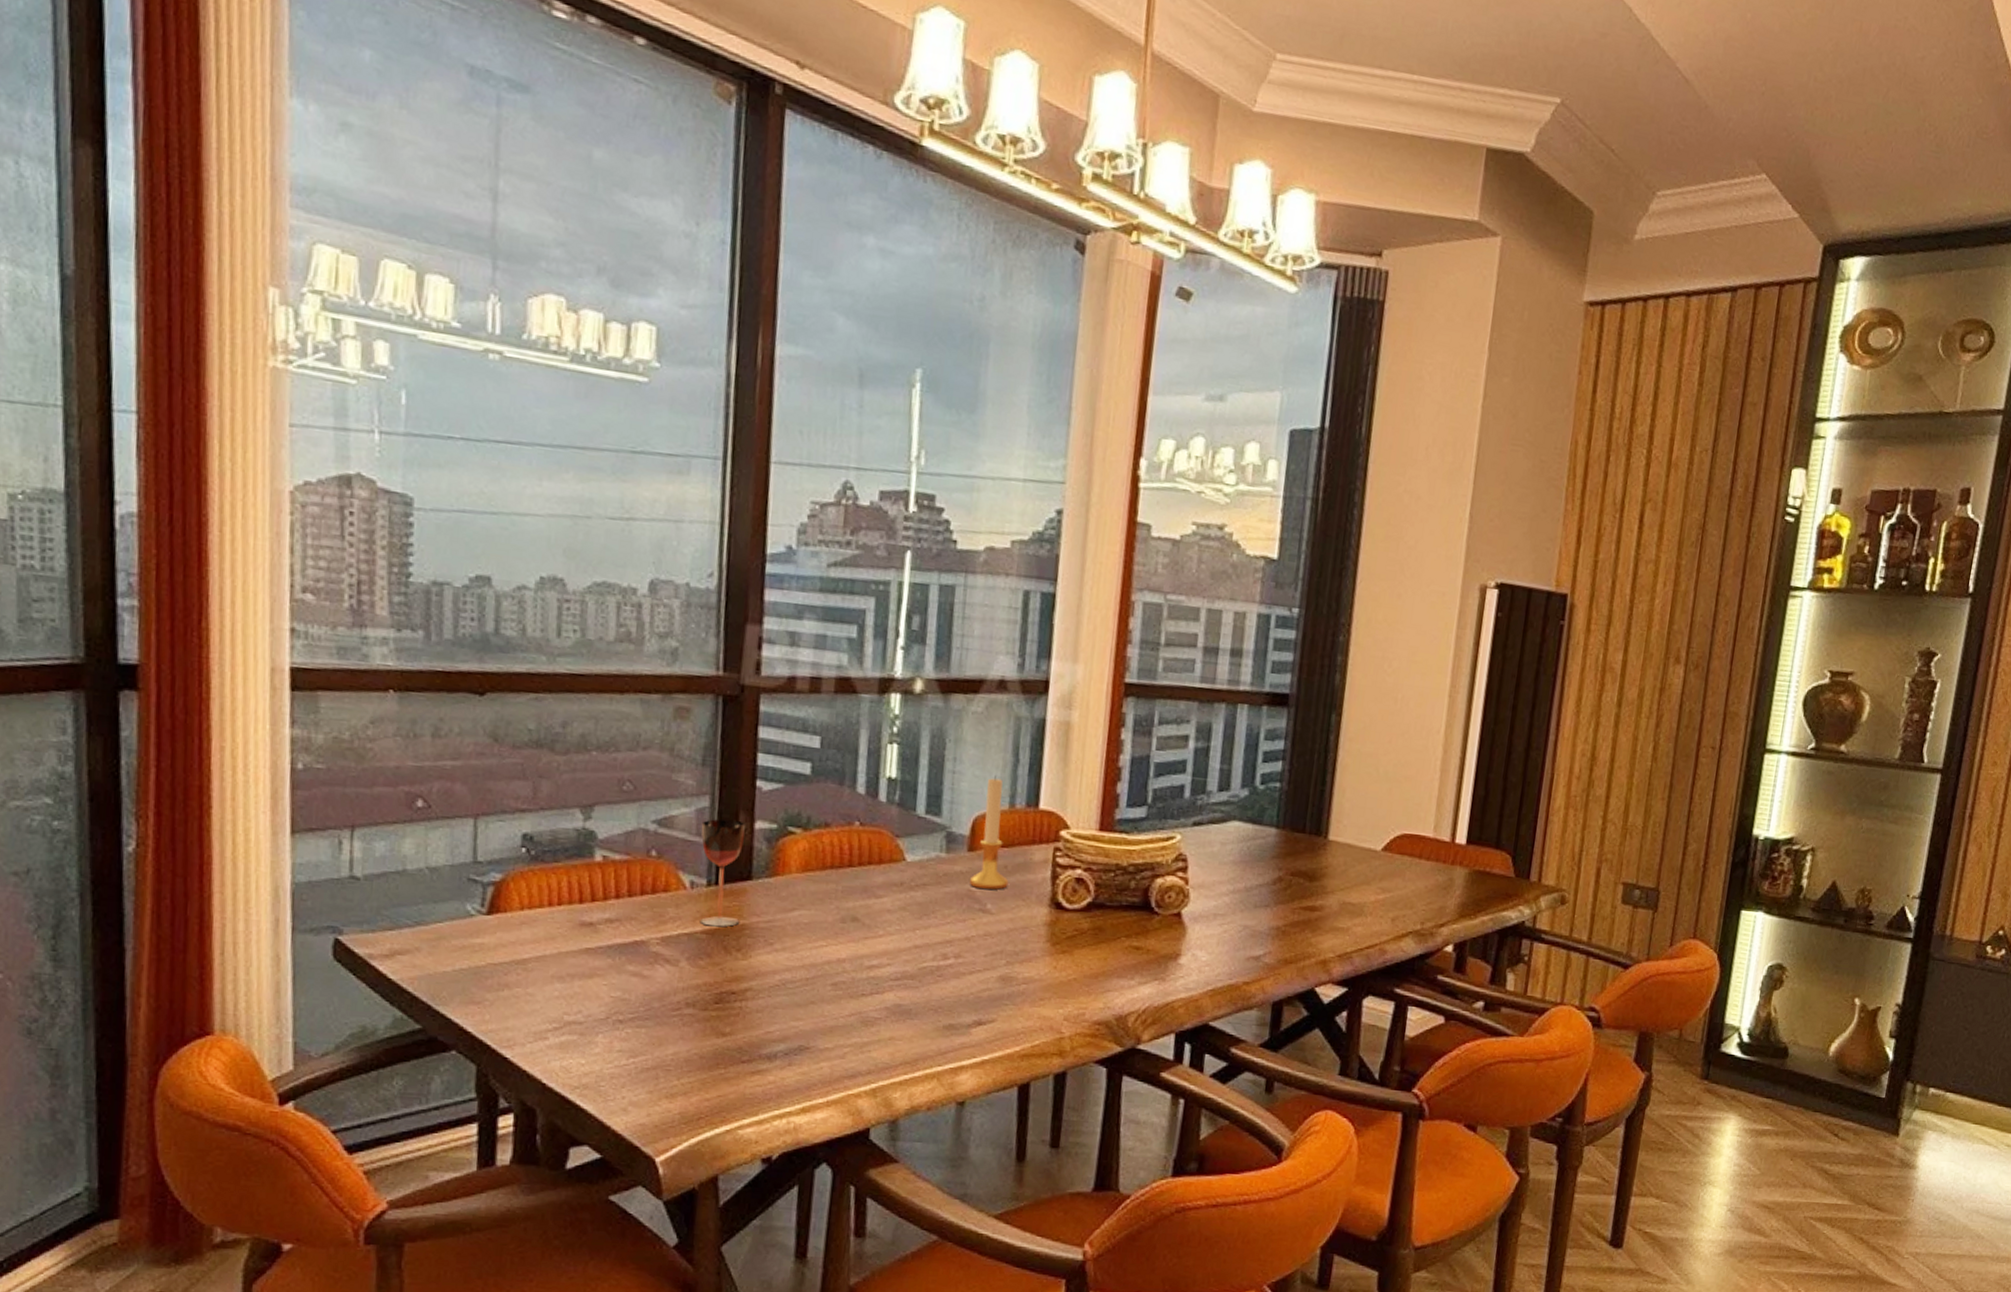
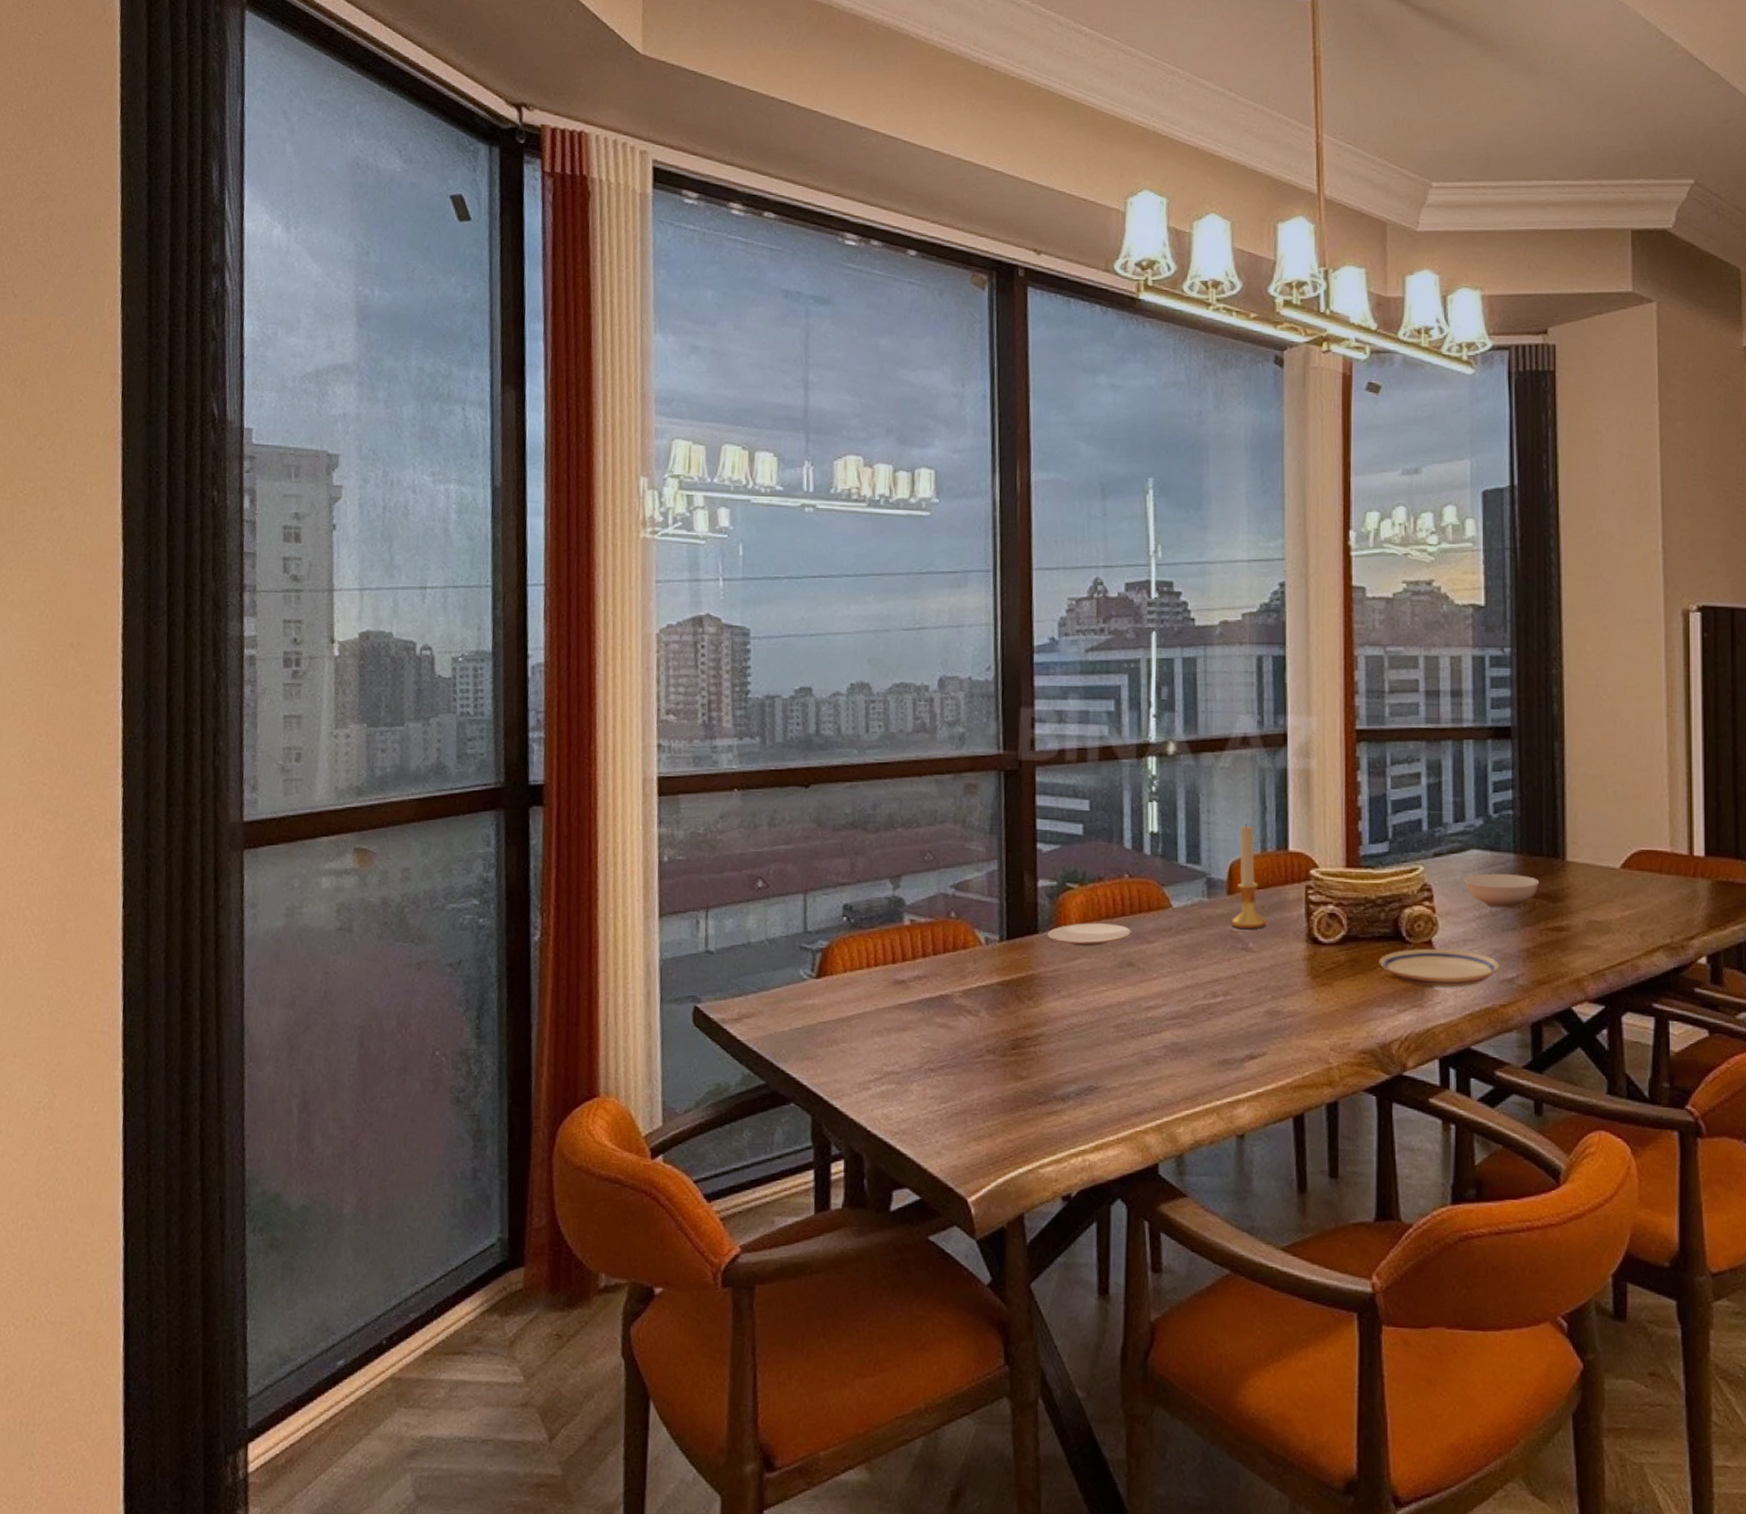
wineglass: present [699,819,745,927] -> none [992,880,1030,978]
plate: none [762,871,858,898] -> present [1047,923,1131,947]
plate: none [1123,920,1248,962] -> present [1379,948,1500,988]
bowl: none [1221,847,1299,885] -> present [1464,873,1540,909]

